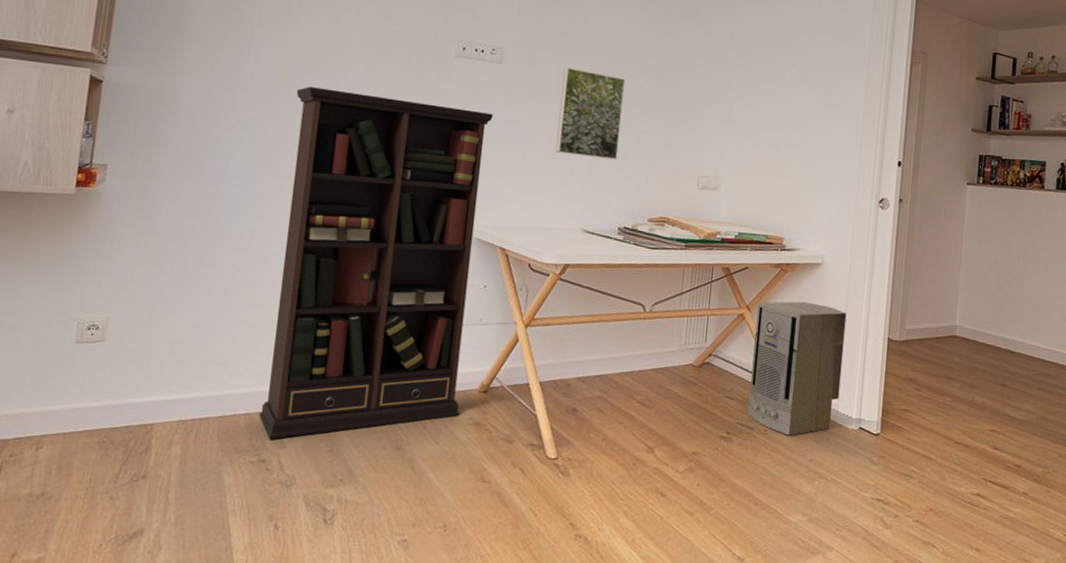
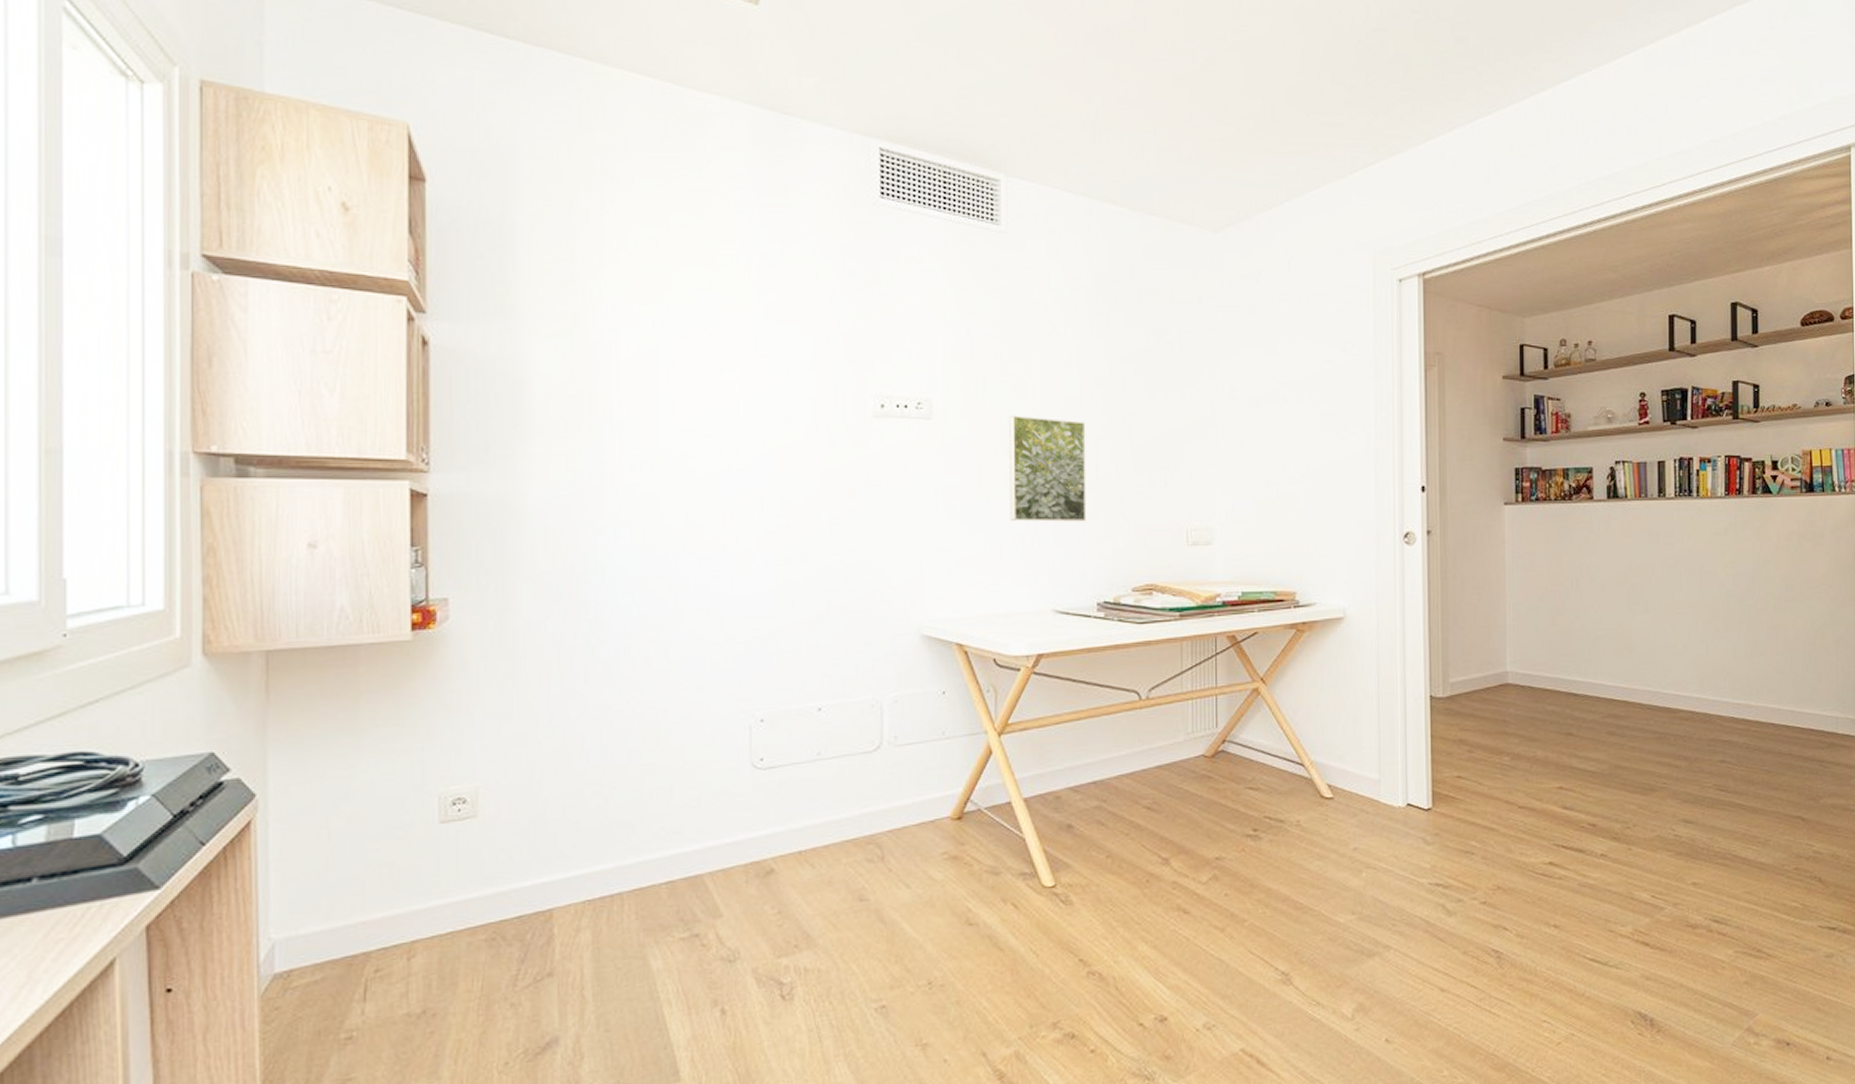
bookcase: present [259,87,494,439] -> none [678,473,931,908]
air purifier: present [748,301,847,436] -> none [1274,664,1380,824]

